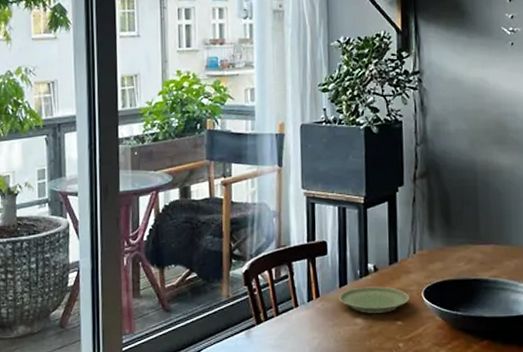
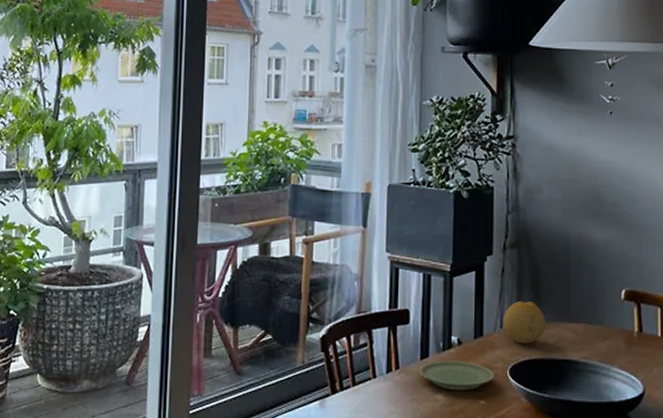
fruit: none [416,227,456,267] -> present [503,301,545,344]

